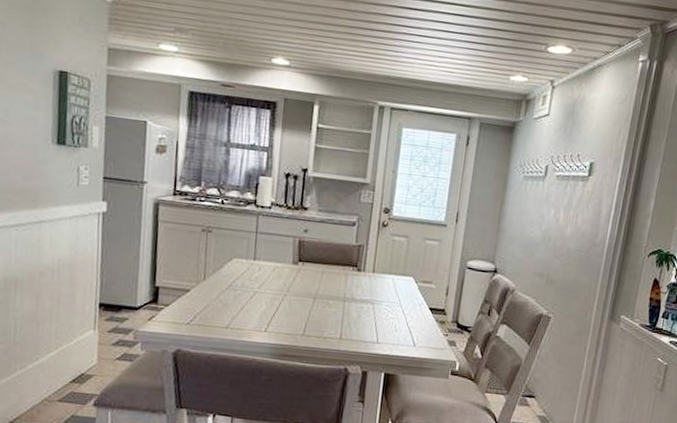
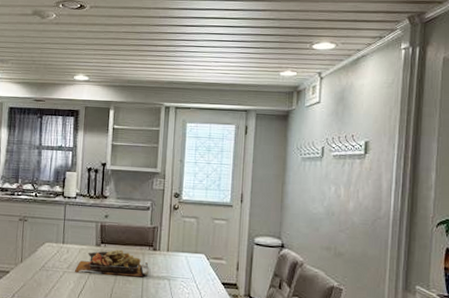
food tray: none [268,269,352,300] -> present [75,249,149,277]

